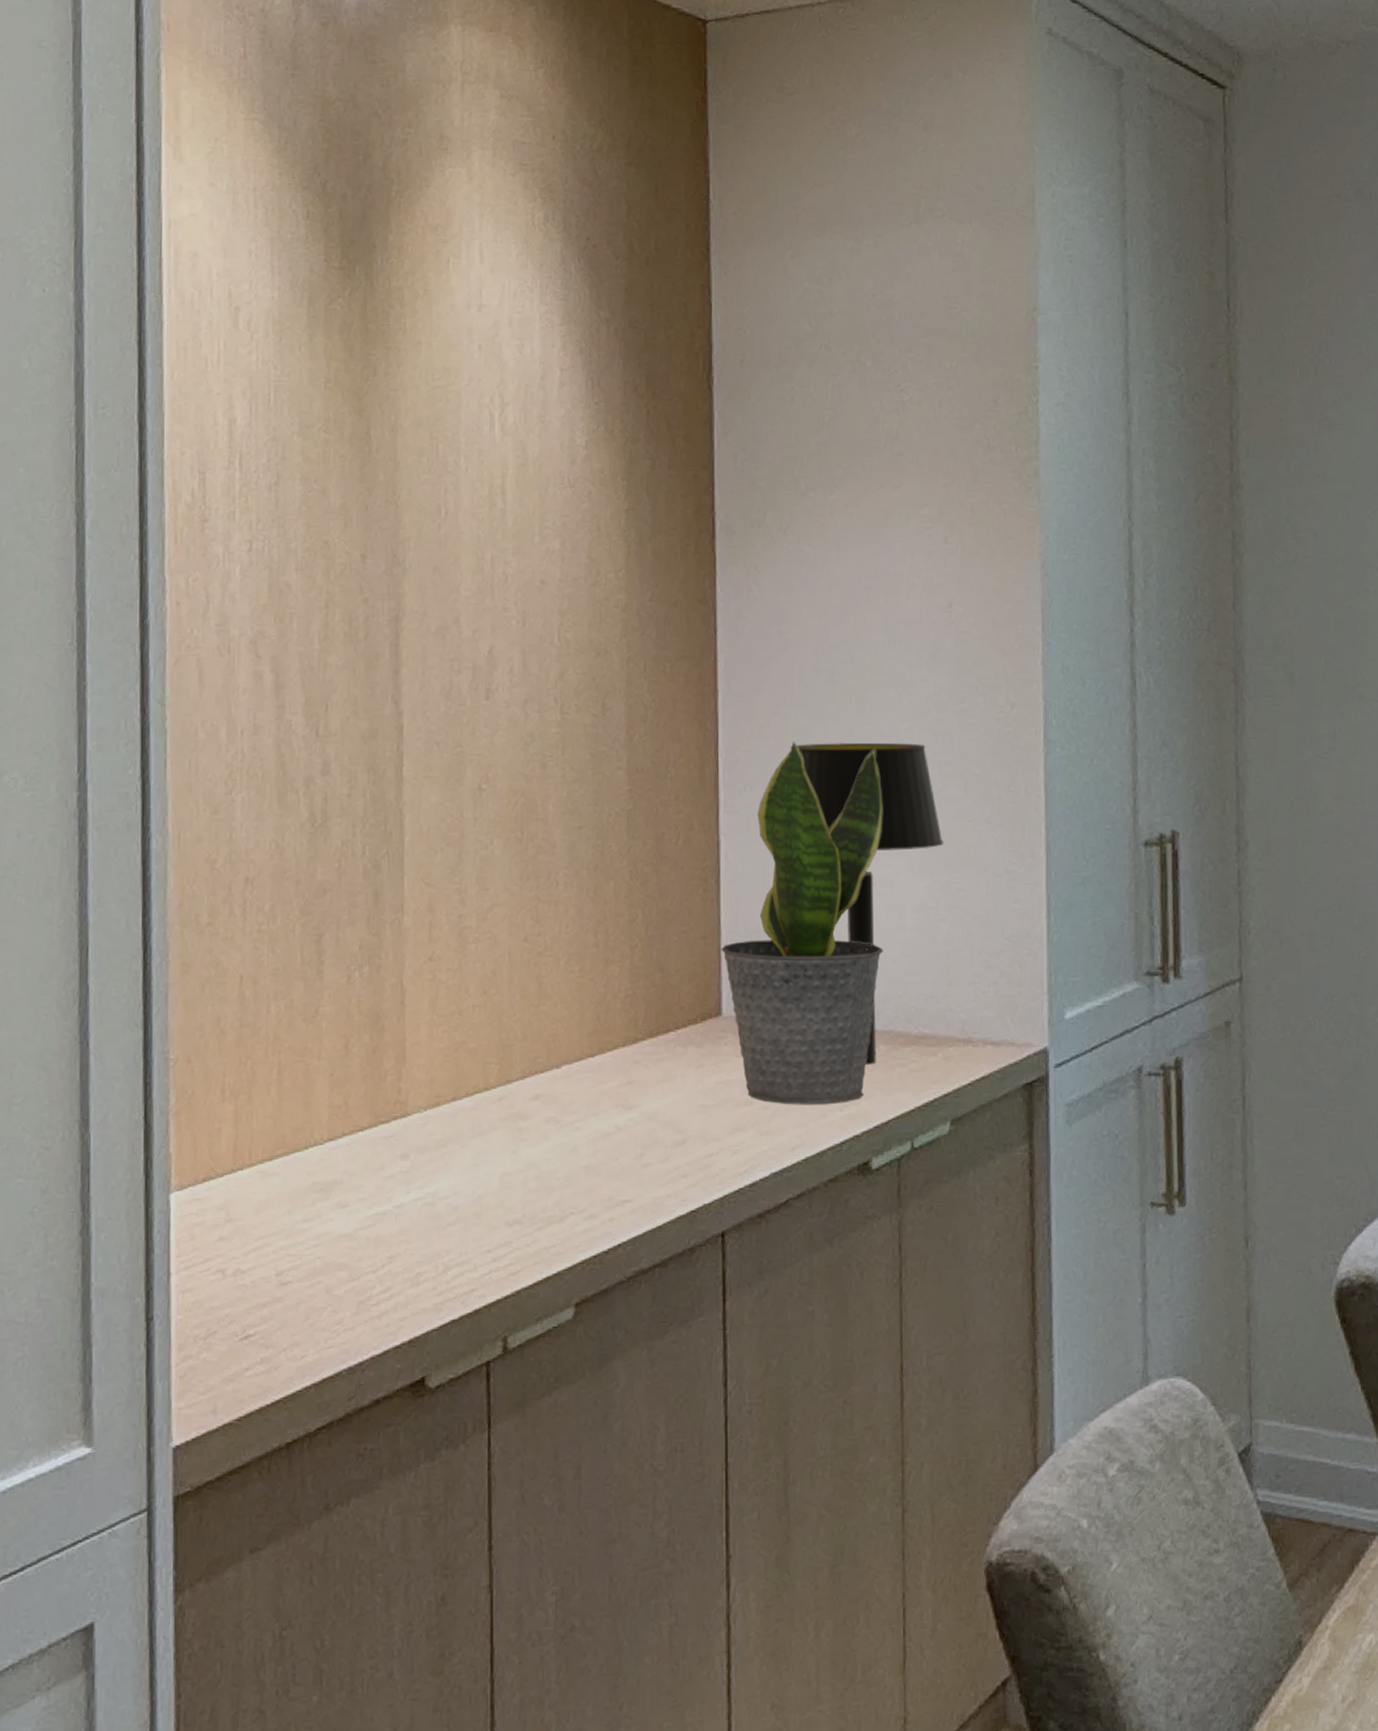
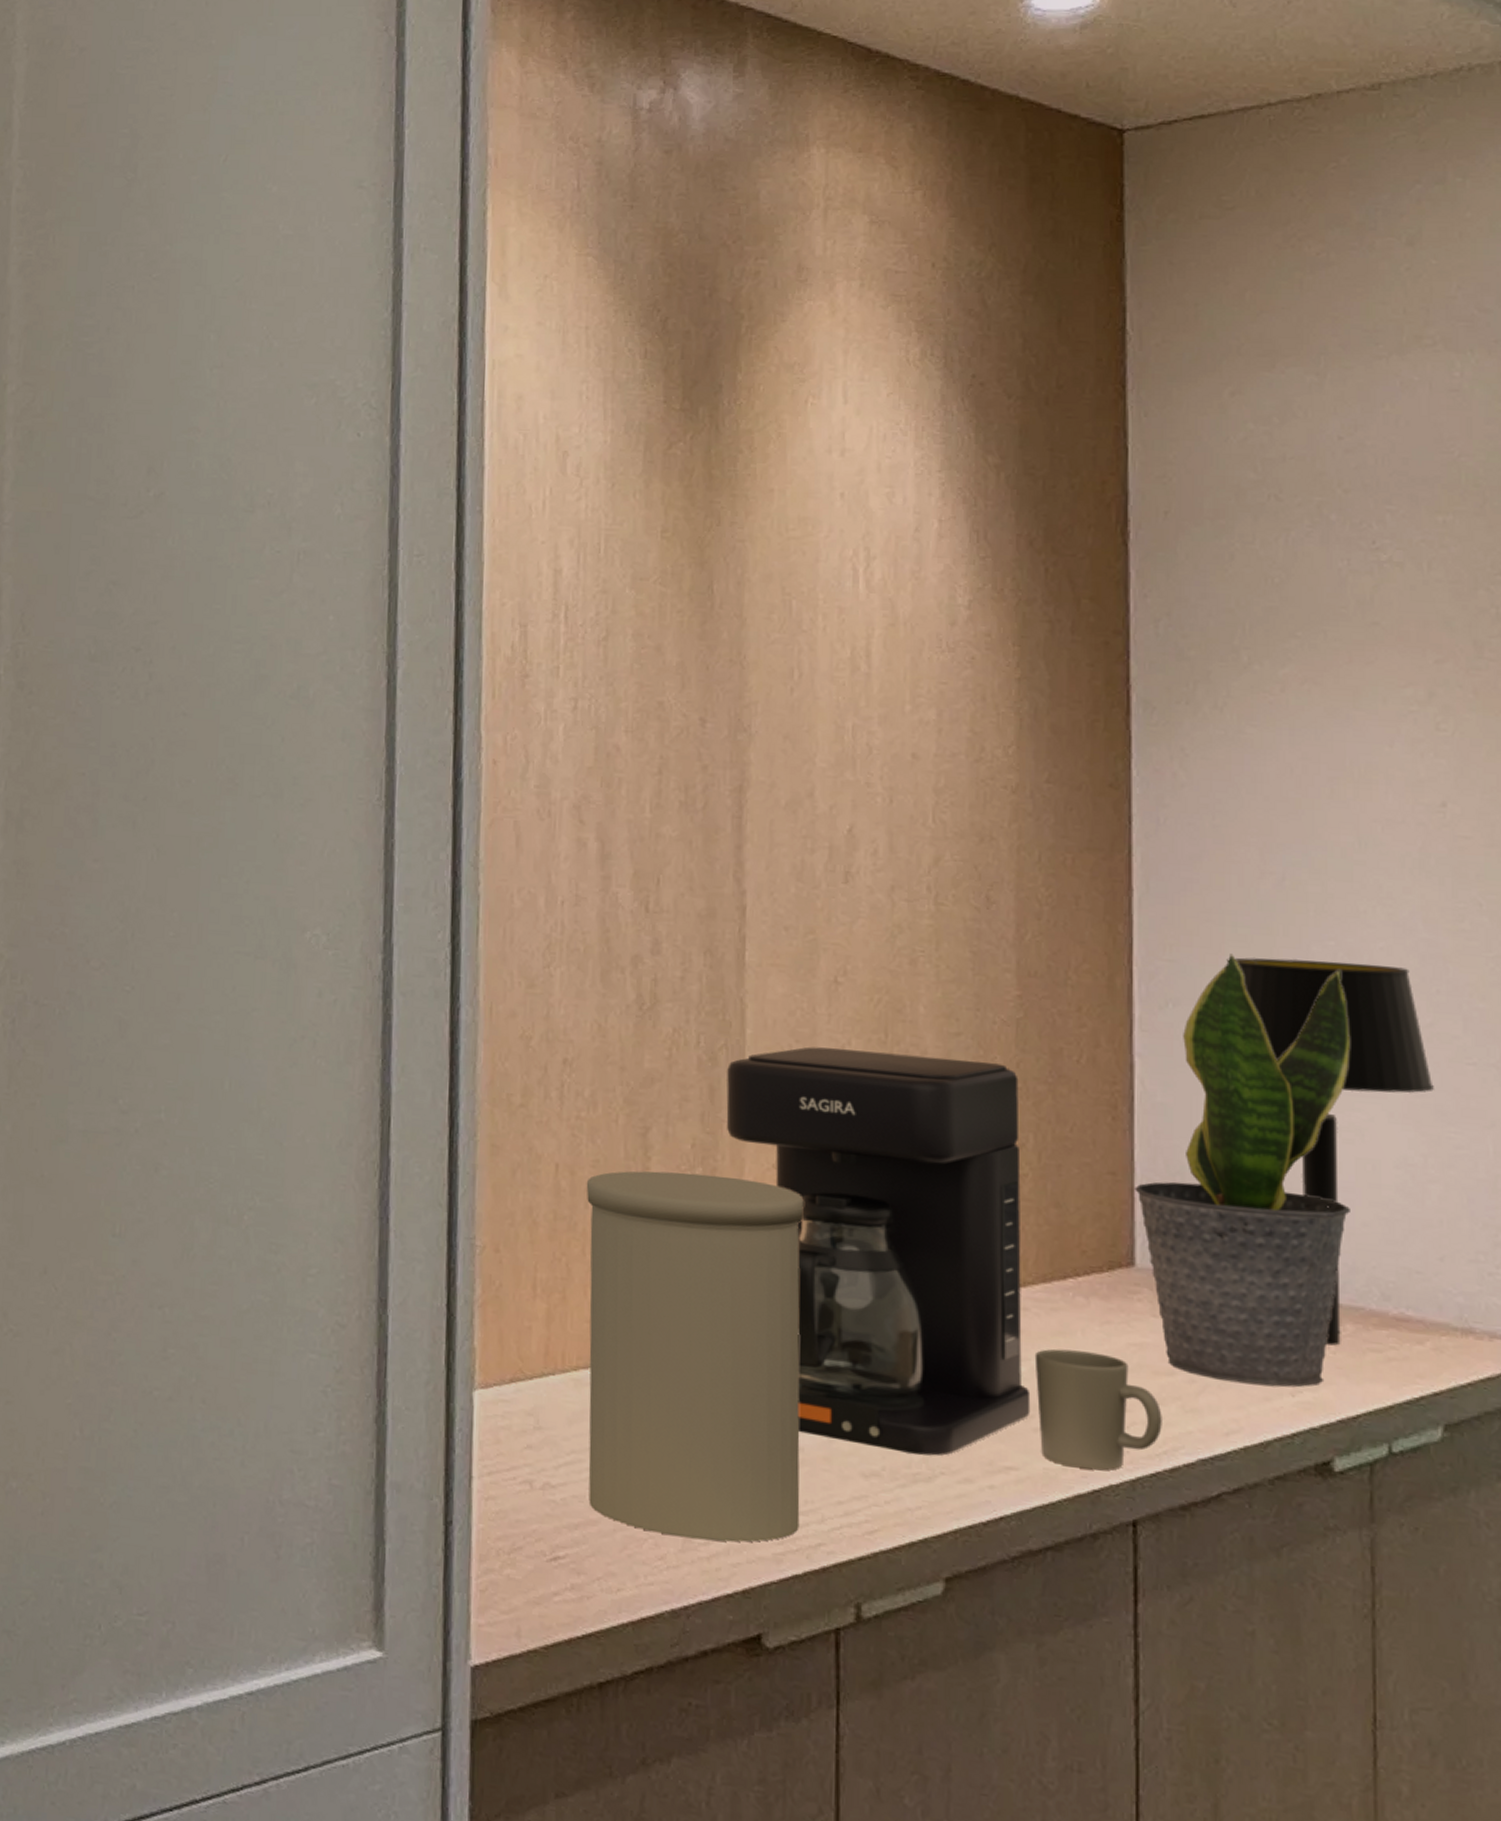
canister: none [267,972,456,1302] -> present [586,1171,804,1542]
coffee maker: none [389,849,642,1200] -> present [726,1046,1031,1456]
mug: none [644,1093,744,1194] -> present [1034,1349,1162,1471]

